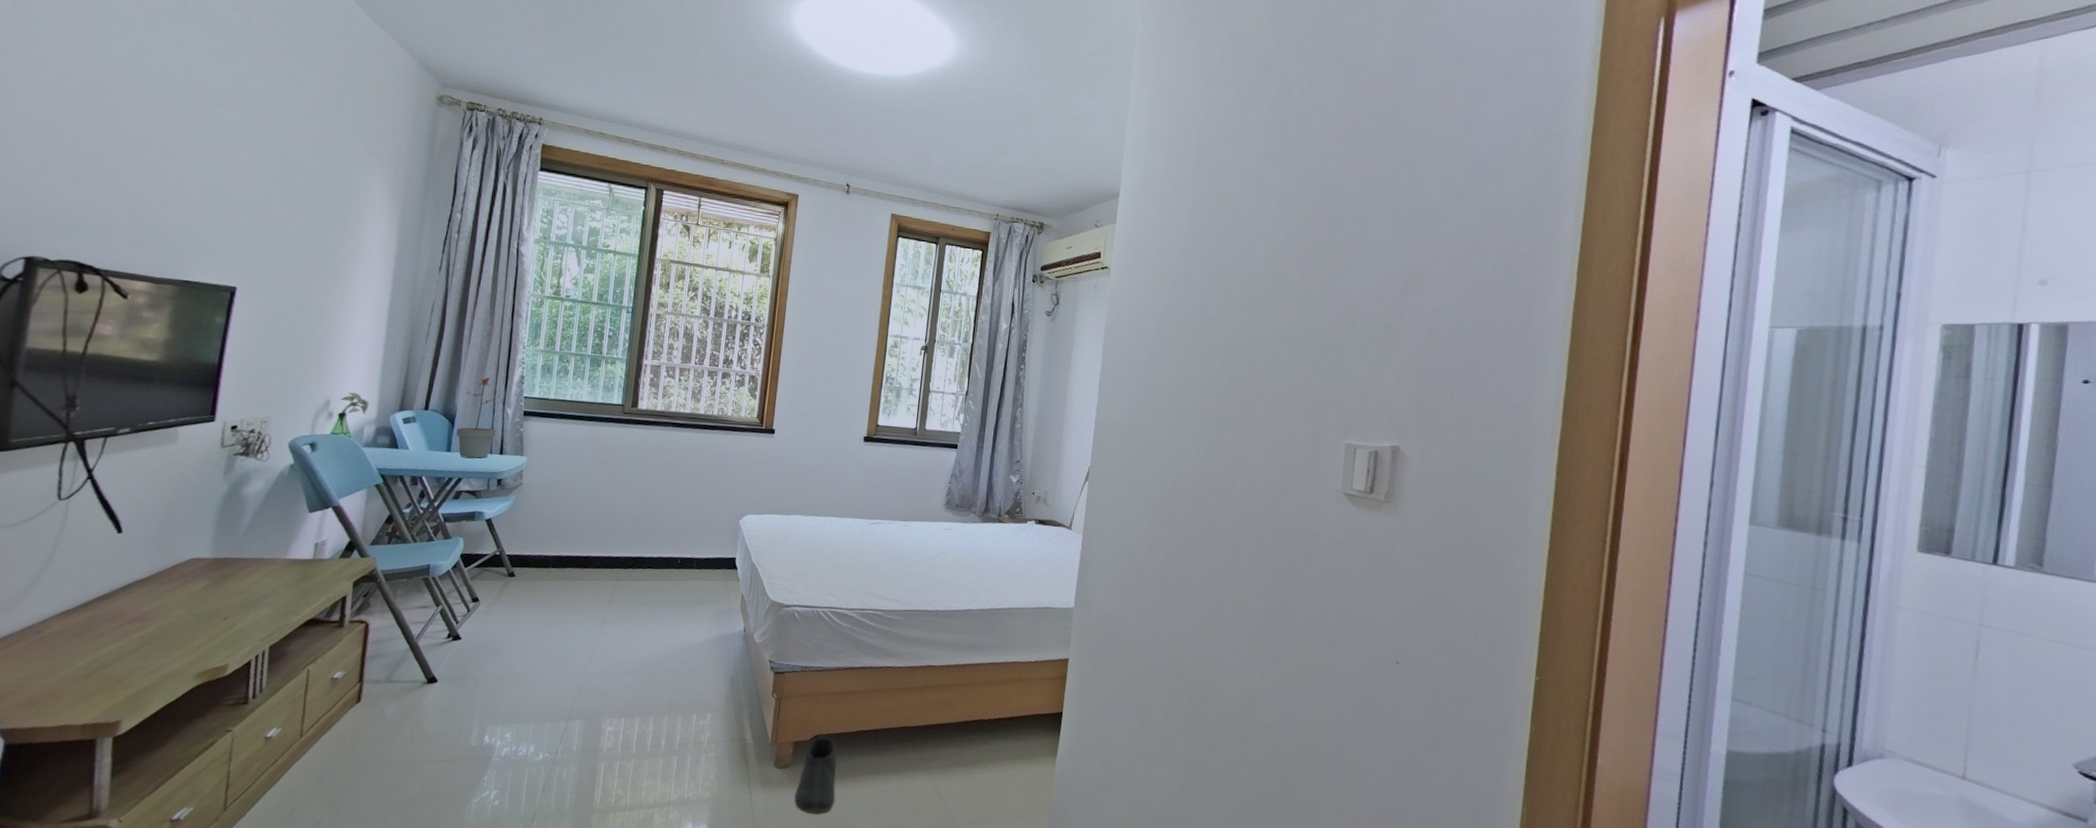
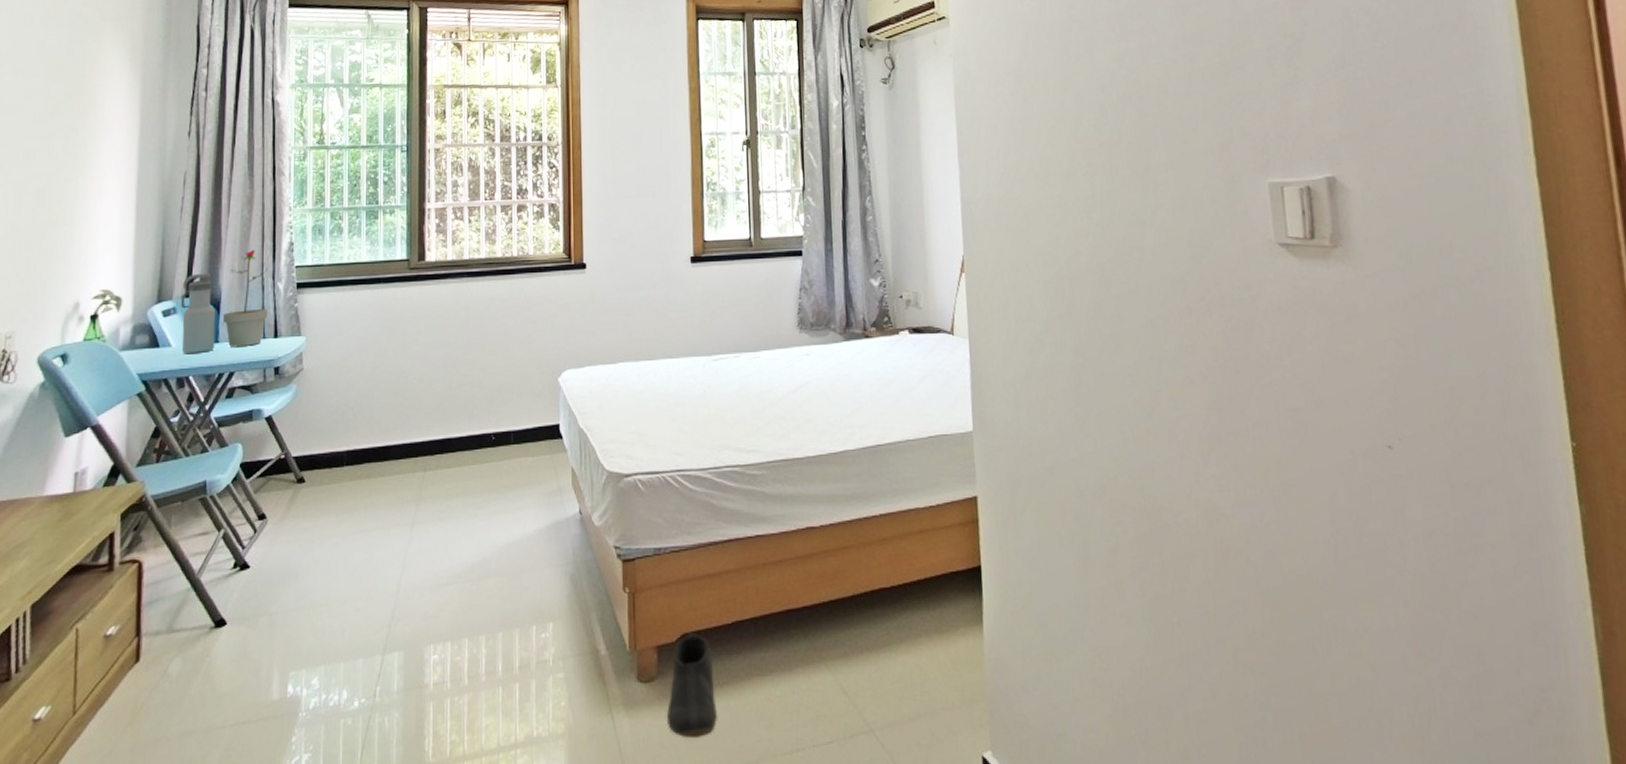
water bottle: none [417,391,451,459] -> present [180,273,216,355]

